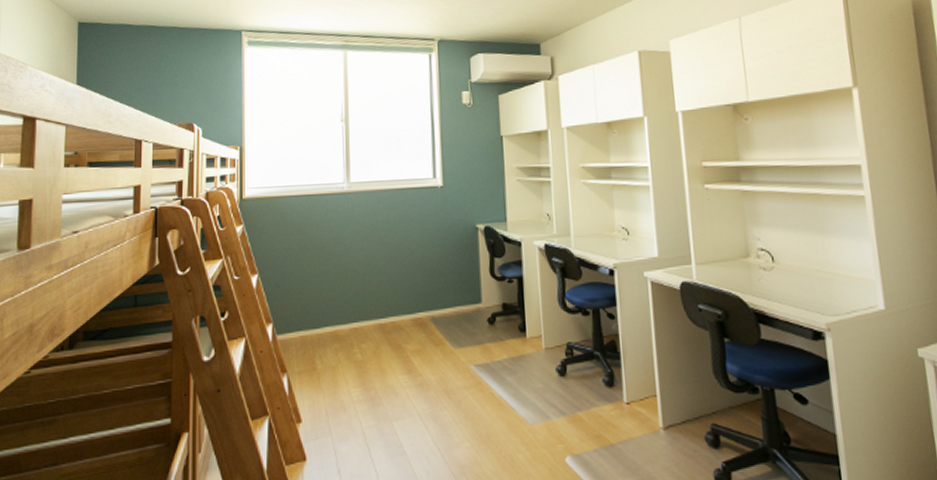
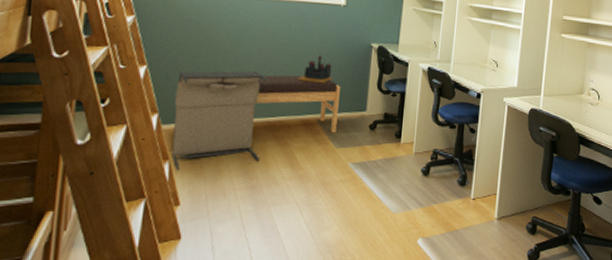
laundry hamper: none [287,268,375,385] -> present [170,70,268,171]
bench: none [361,269,452,332] -> present [255,75,340,134]
toy castle: none [403,244,440,276] -> present [297,55,333,84]

